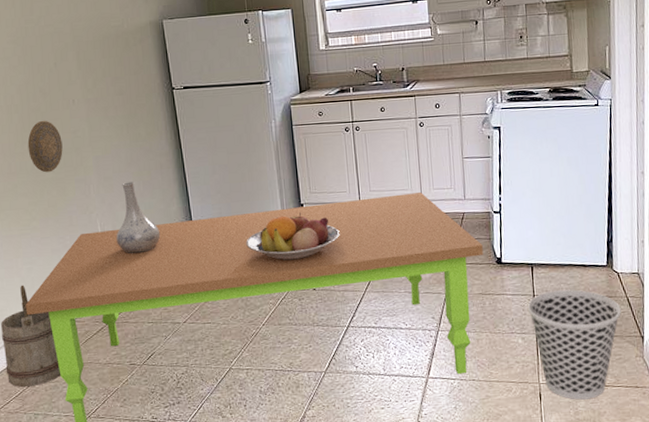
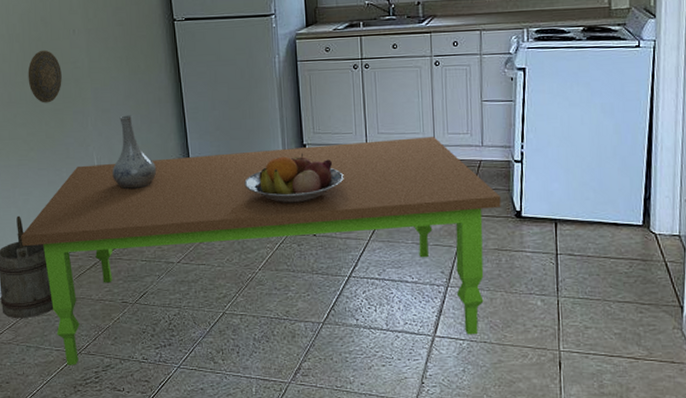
wastebasket: present [527,289,621,400] -> none [549,250,658,372]

